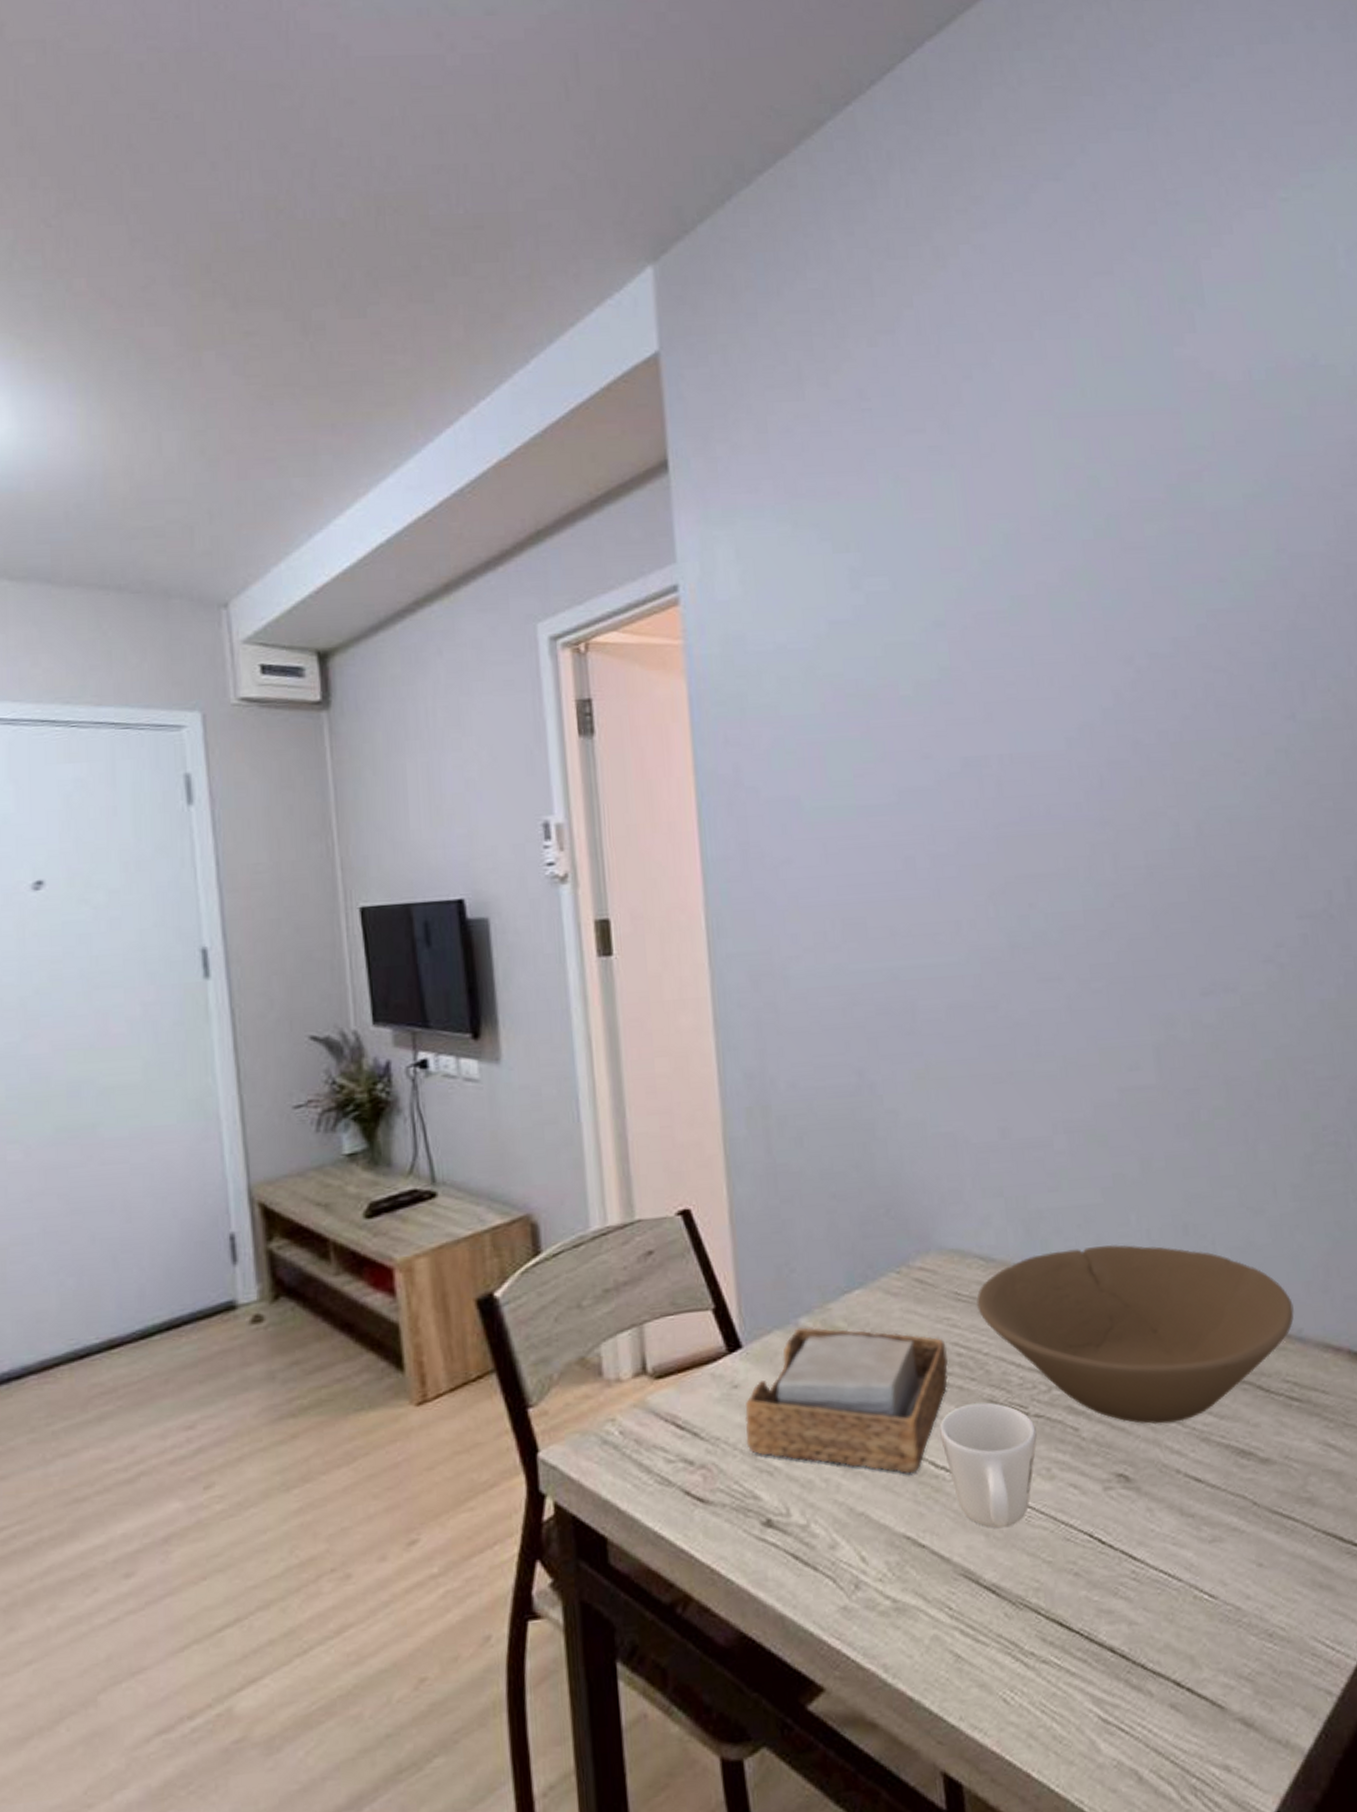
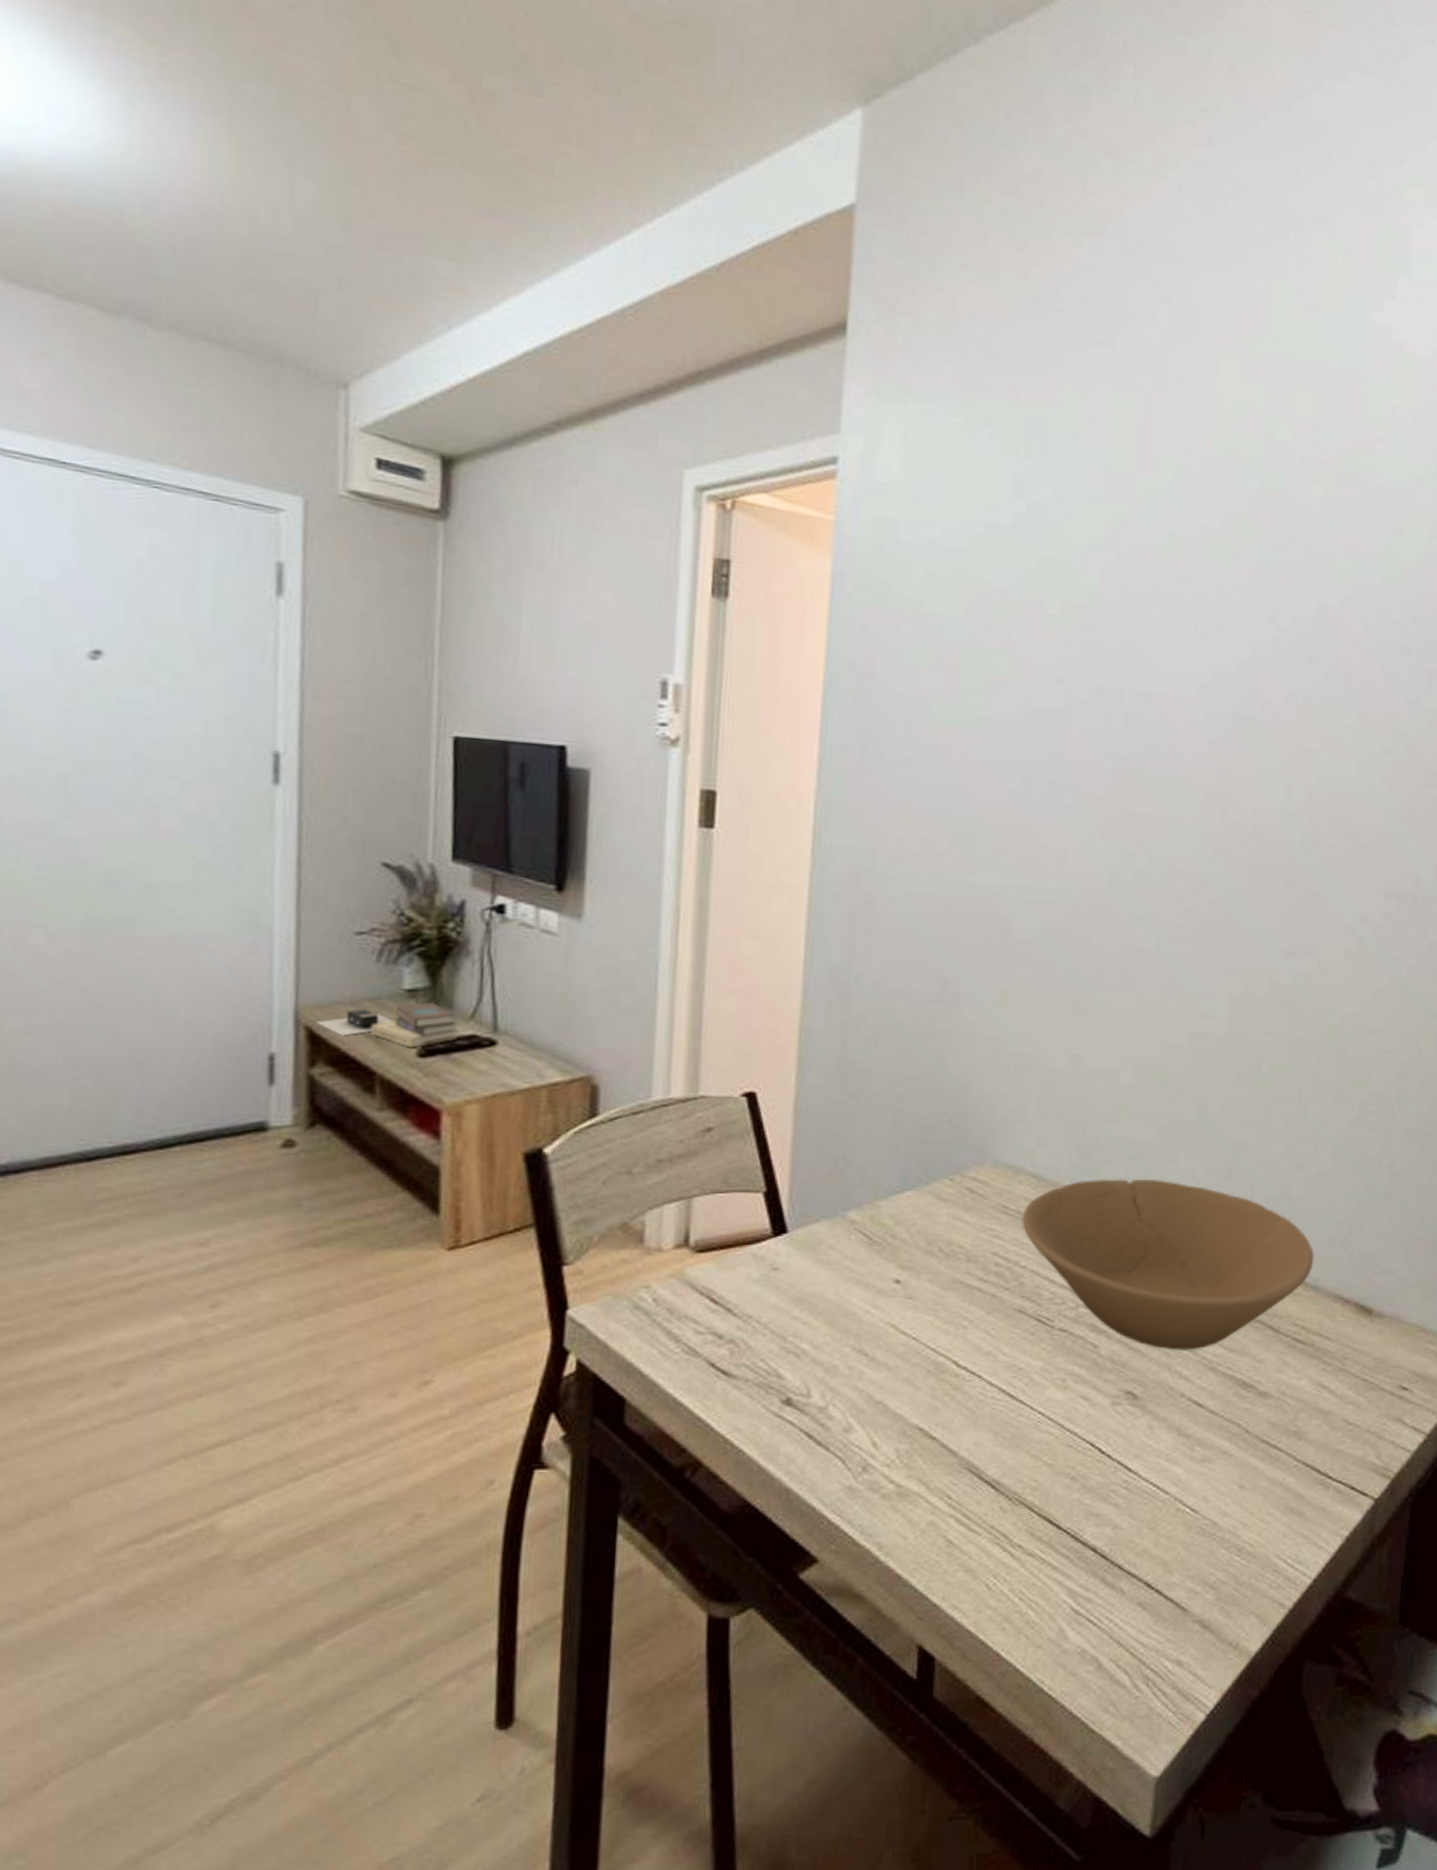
speaker: none [269,1178,339,1208] -> present [316,1008,394,1036]
books: none [319,1163,400,1211] -> present [371,1002,459,1048]
napkin holder: present [745,1327,949,1474] -> none [778,1220,986,1370]
mug: present [939,1402,1037,1529] -> none [966,1312,1058,1430]

